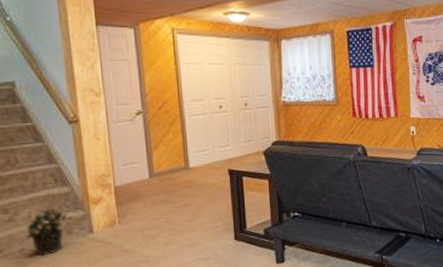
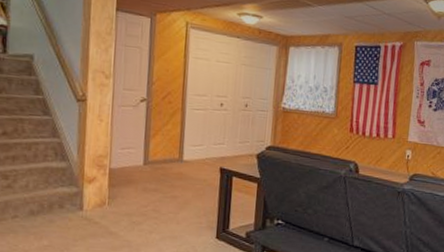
potted plant: present [26,207,74,256] -> none [20,180,67,225]

